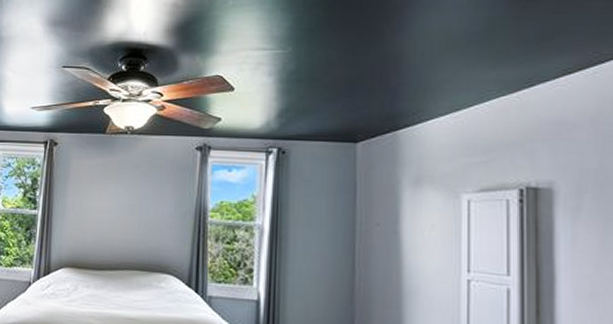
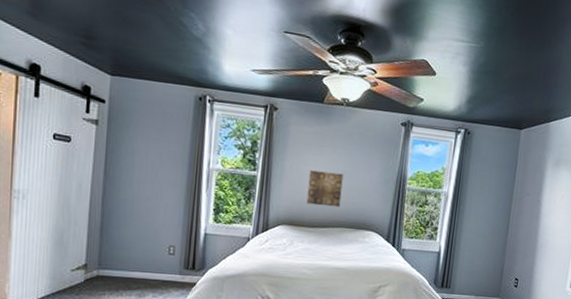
wall art: none [91,206,131,247] -> present [306,170,344,208]

